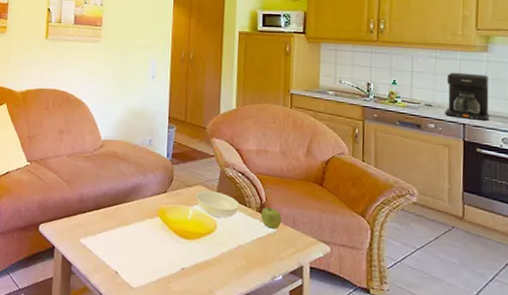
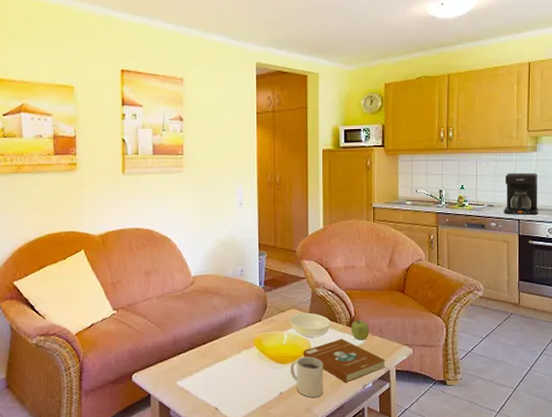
mug: none [193,235,230,280] -> present [290,356,324,398]
book: none [208,223,298,271] -> present [303,339,385,383]

